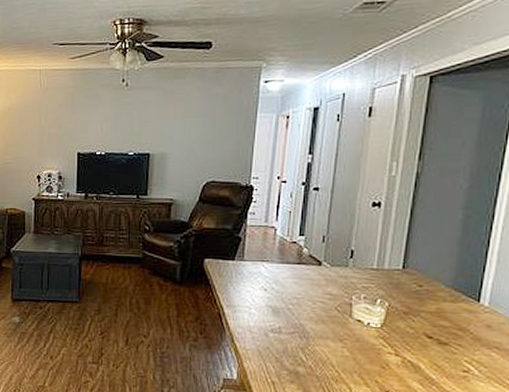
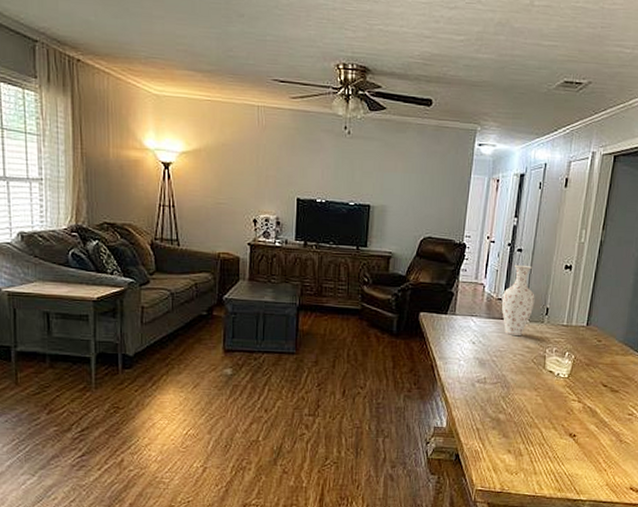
vase: none [297,204,337,281] -> present [502,264,535,335]

